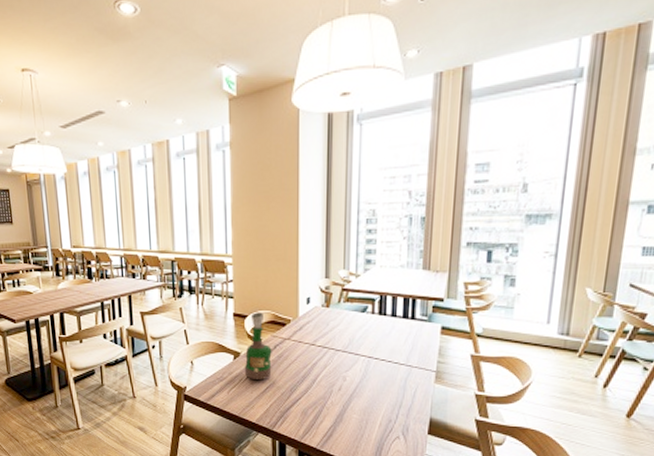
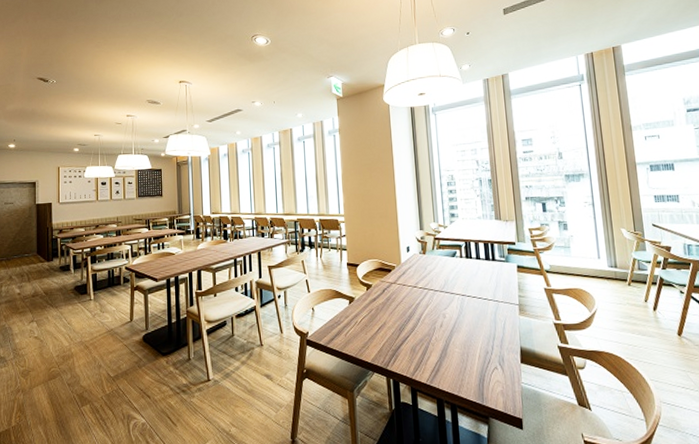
grog bottle: present [244,312,272,379] -> none [358,261,383,321]

